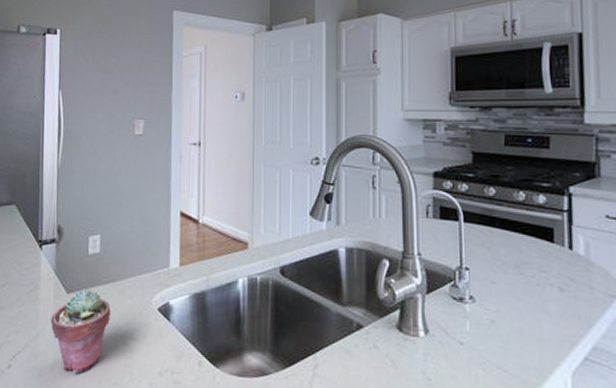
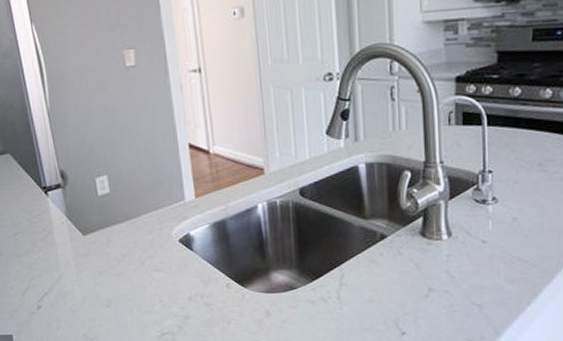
potted succulent: present [50,289,111,373] -> none [71,229,132,307]

